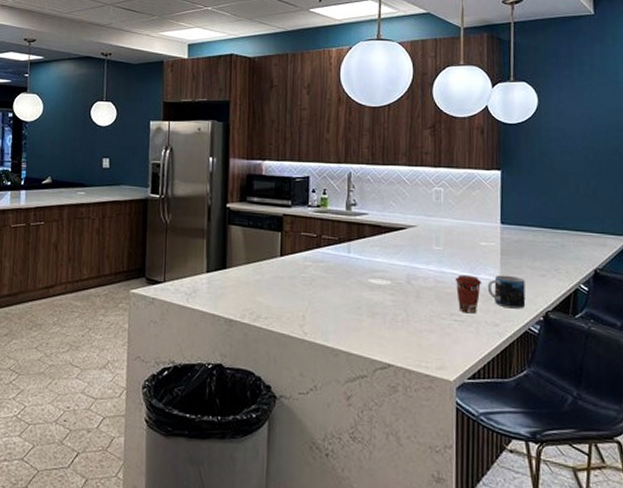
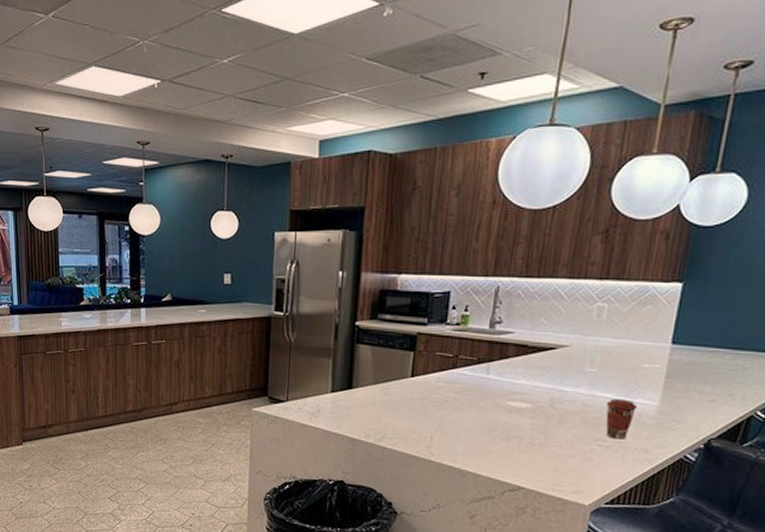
mug: present [487,275,526,309] -> none [642,399,690,436]

